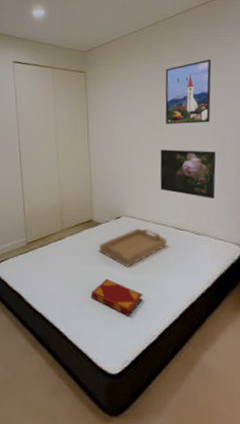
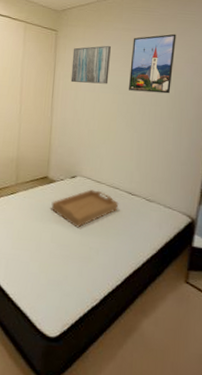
hardback book: present [91,278,143,316] -> none [37,237,90,278]
wall art: none [104,80,144,123] -> present [70,45,111,84]
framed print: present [160,149,217,199] -> none [117,114,173,168]

